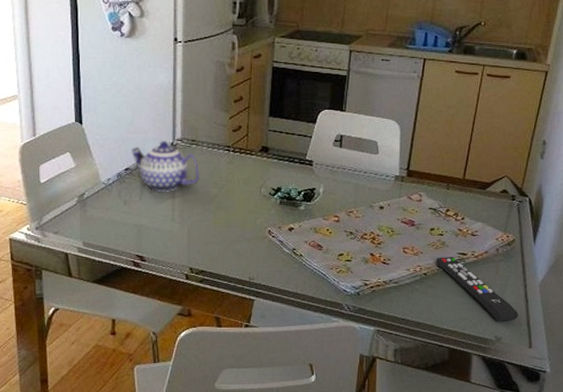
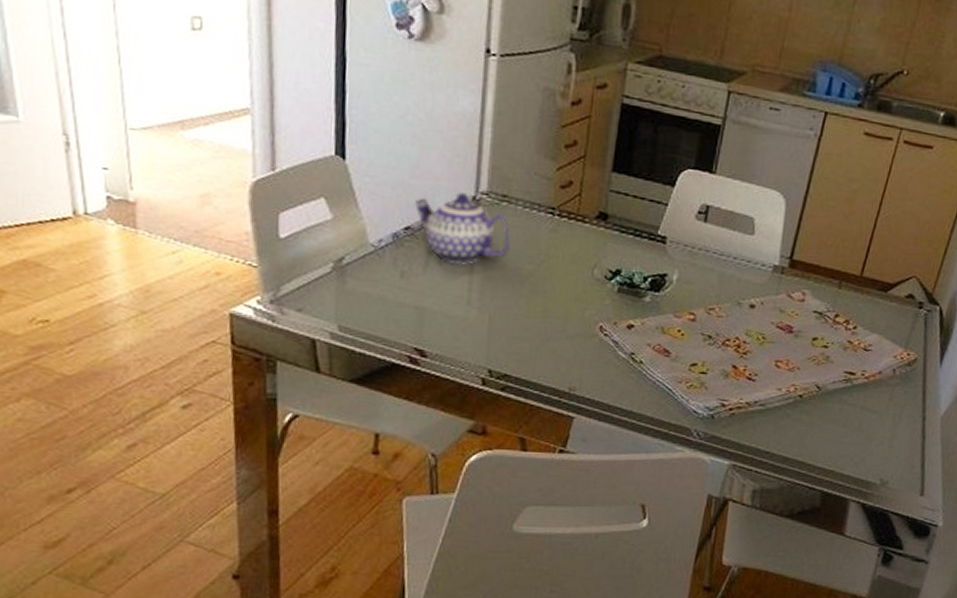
remote control: present [436,257,519,321] -> none [816,375,912,461]

